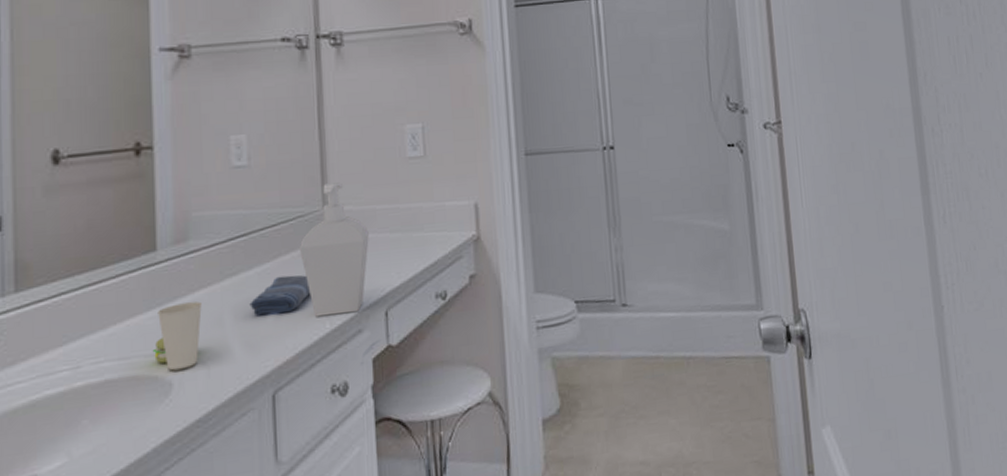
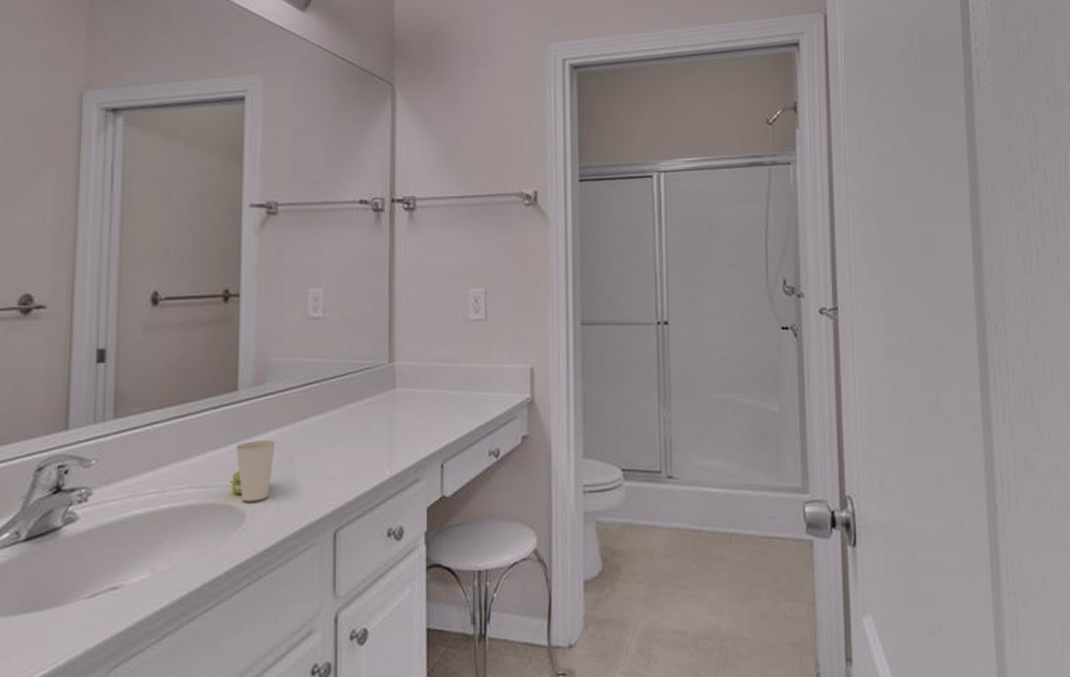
towel: present [249,275,311,316] -> none [318,422,374,458]
soap bottle: present [300,182,369,317] -> none [366,339,430,464]

